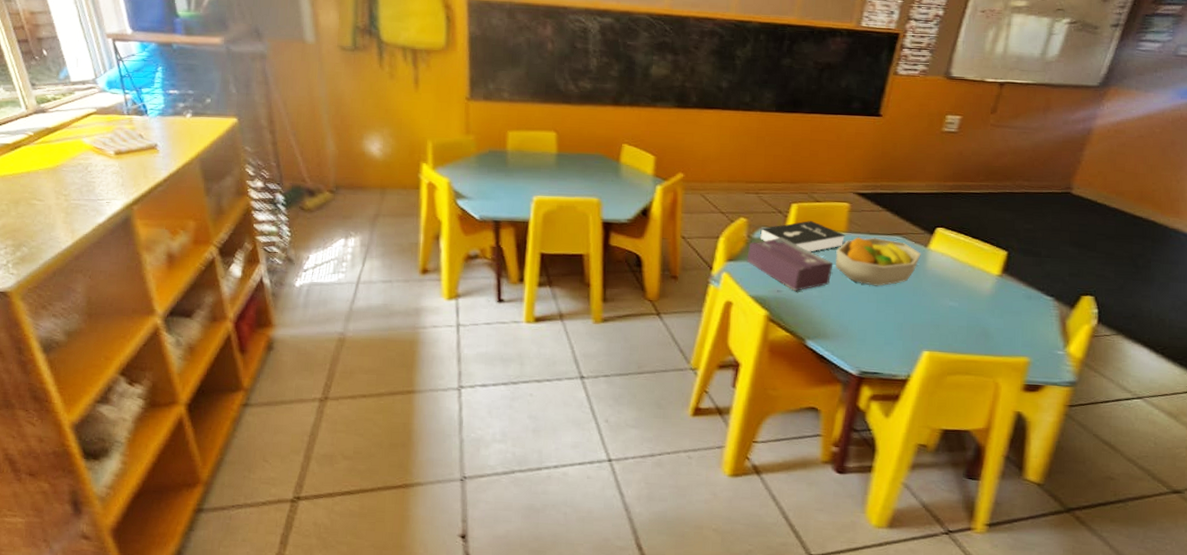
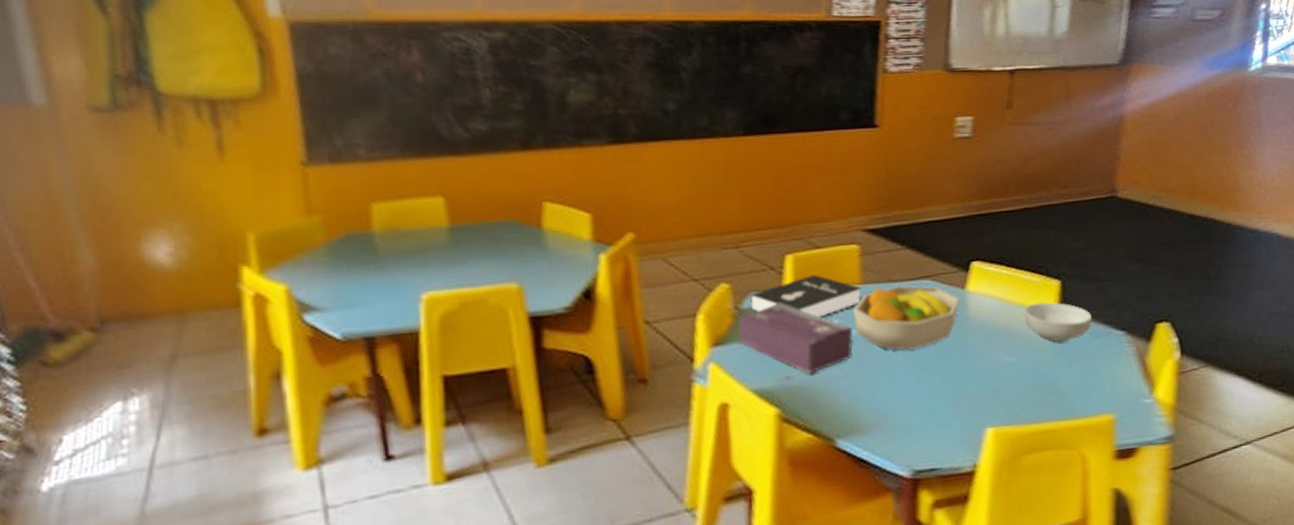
cereal bowl: none [971,266,1028,299] -> present [1024,302,1093,342]

